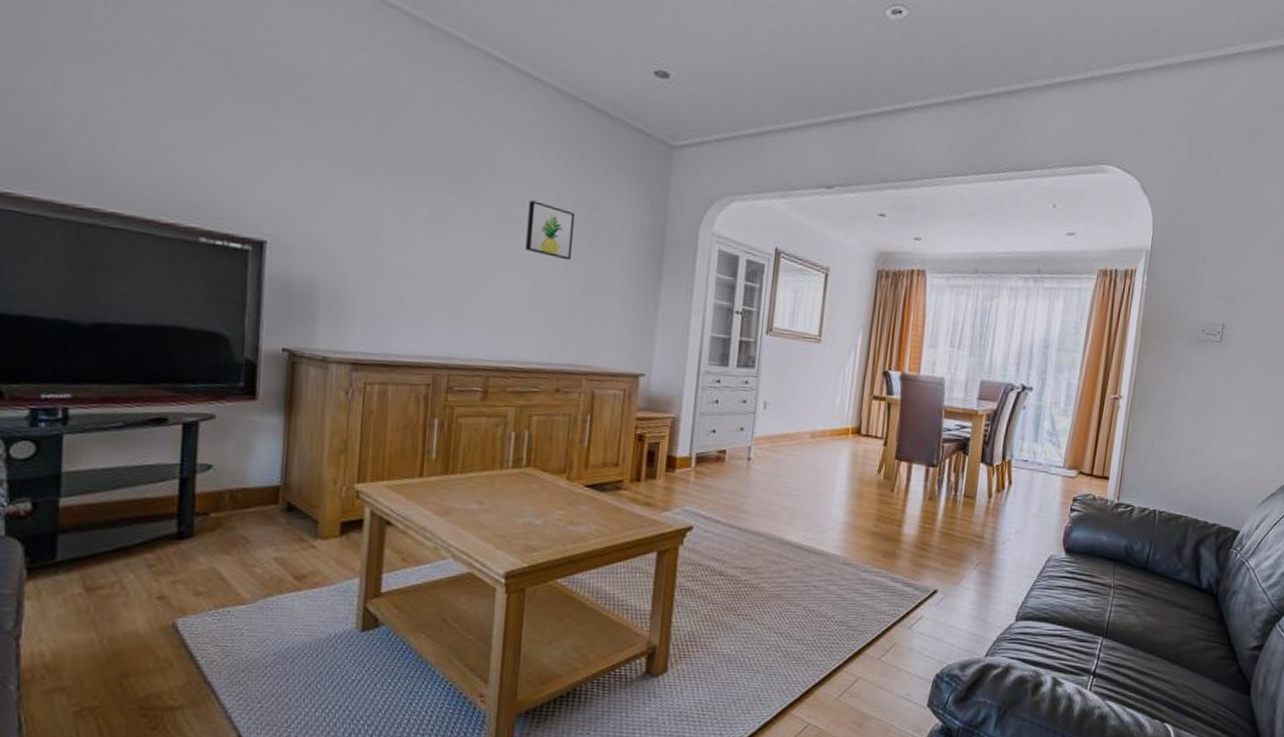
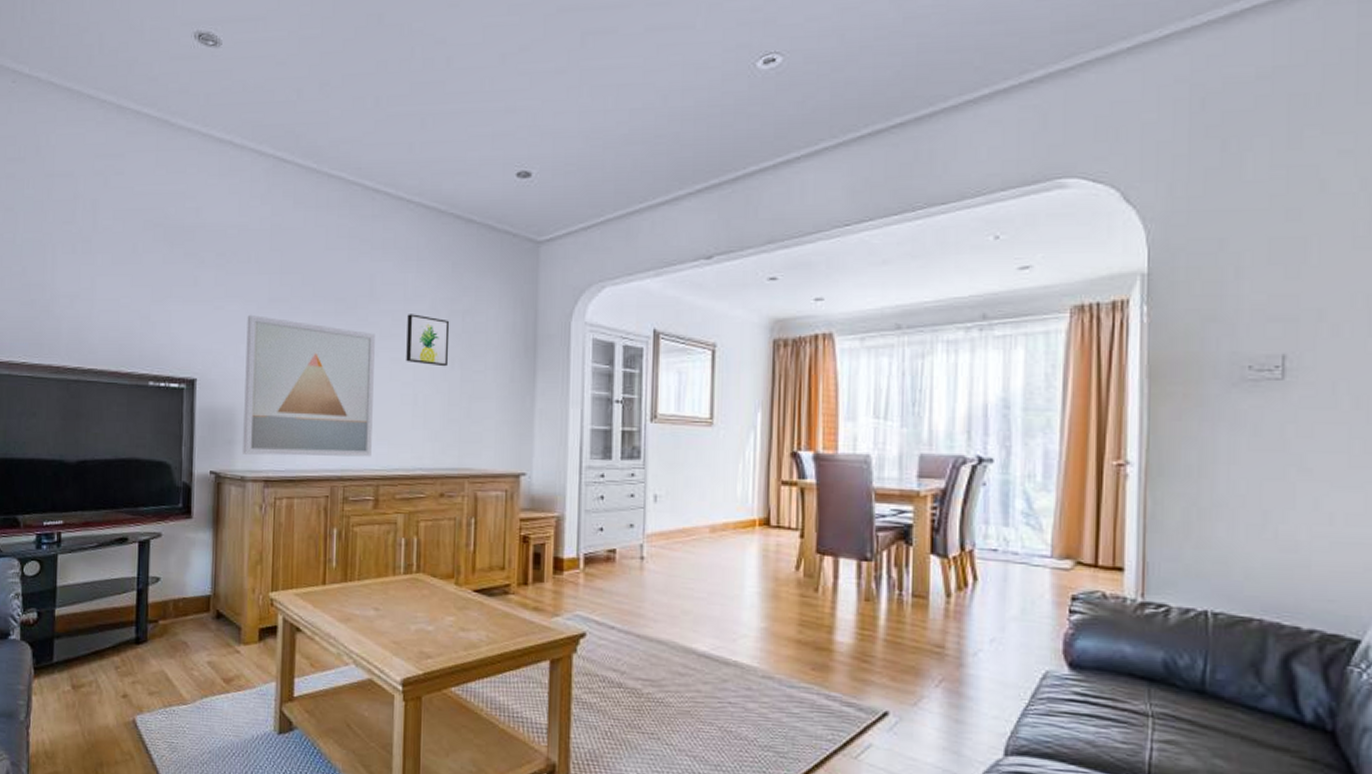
wall art: none [326,176,492,347] -> present [243,315,375,457]

